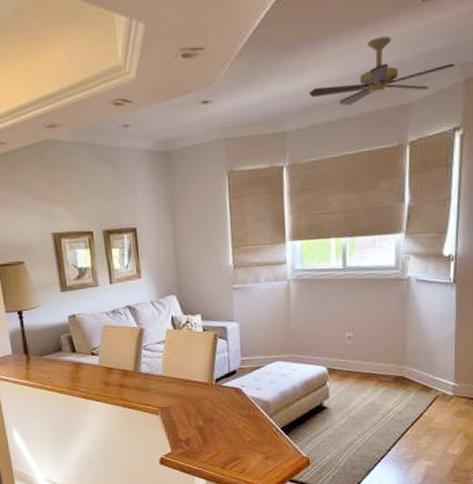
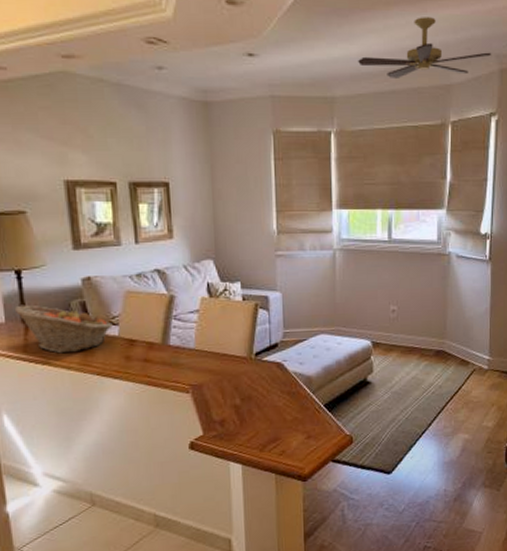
fruit basket: none [18,339,94,380] -> present [14,304,113,354]

